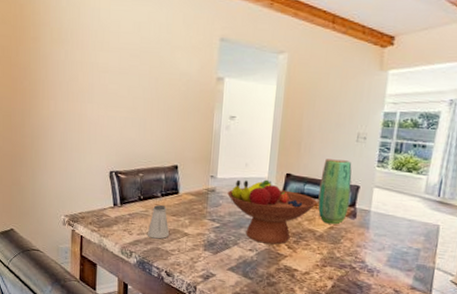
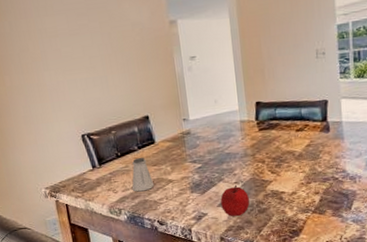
fruit bowl: present [227,179,317,245] -> none [203,111,290,174]
apple: none [231,253,261,284] -> present [220,185,249,216]
vase: present [318,159,352,225] -> none [289,78,321,143]

